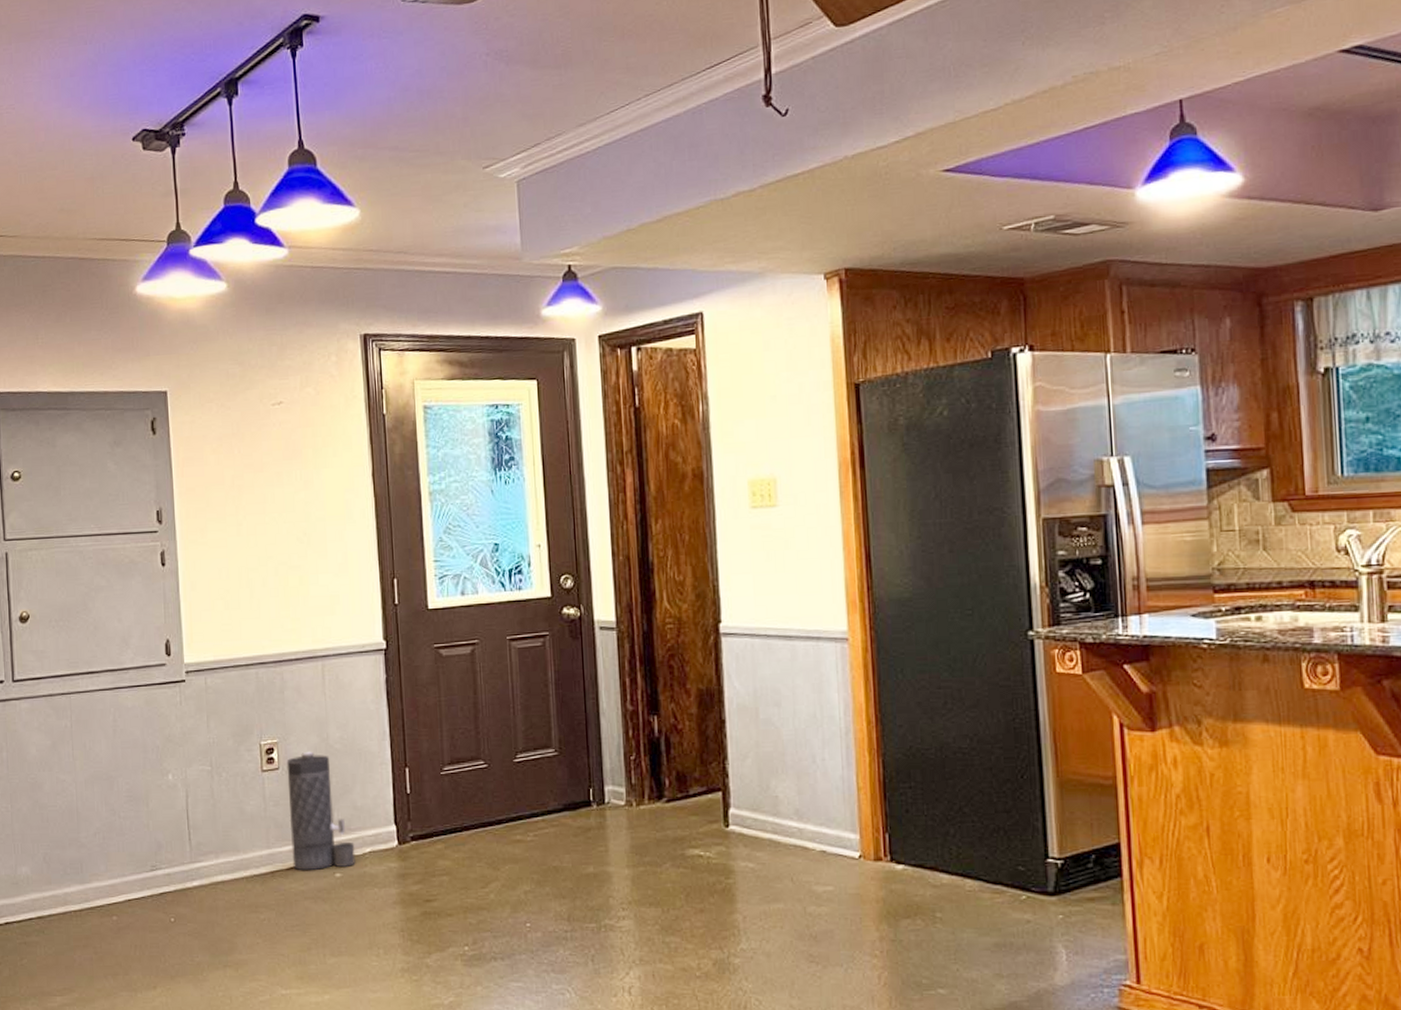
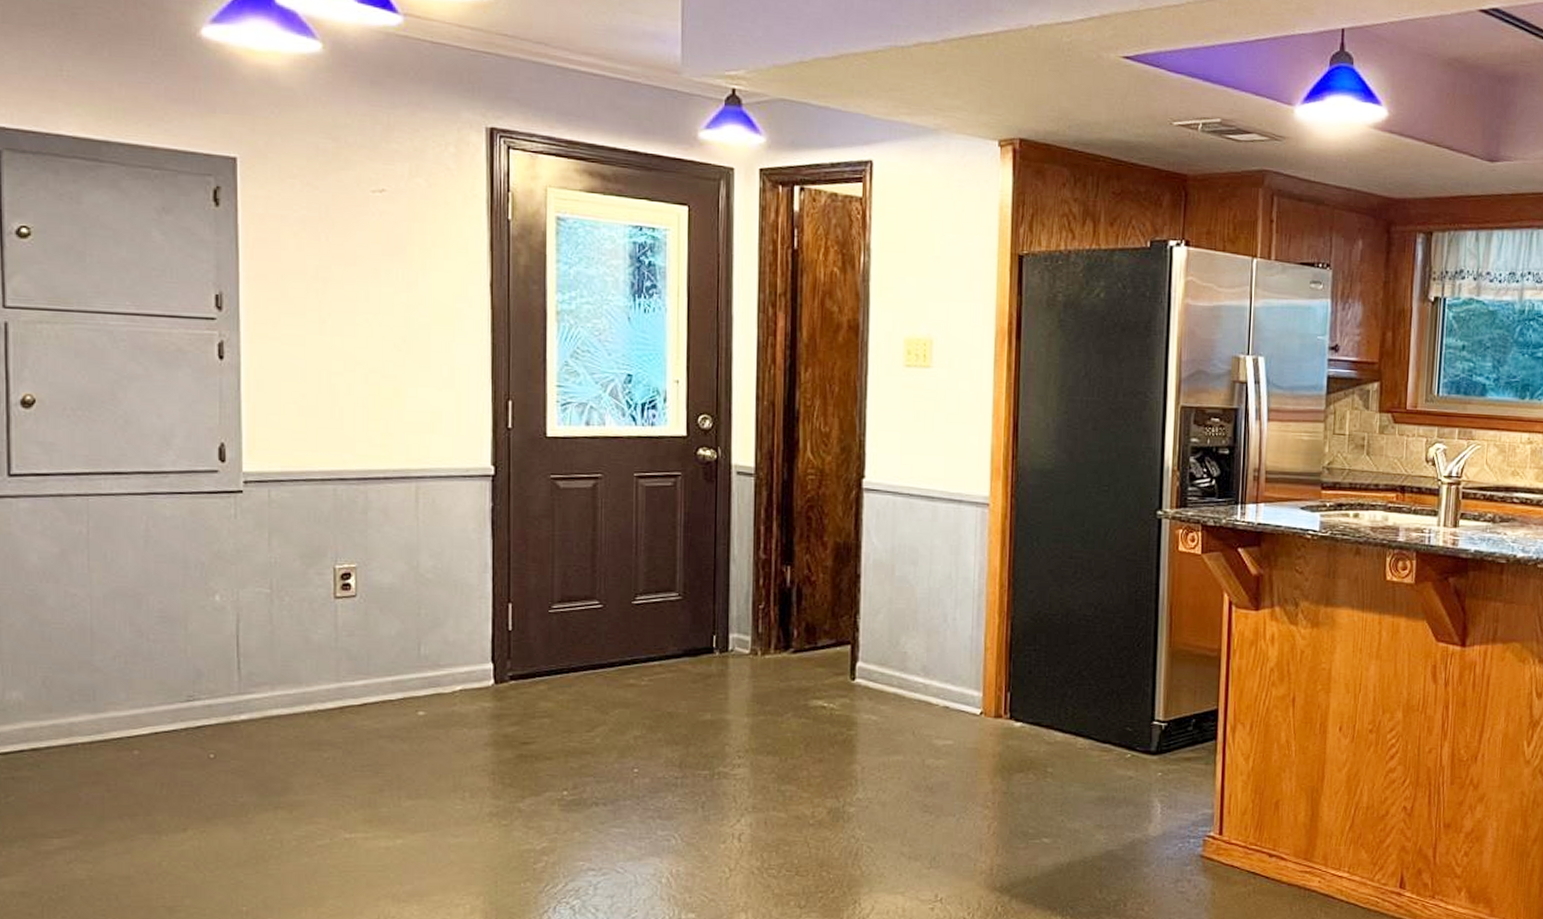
canister: present [286,751,356,871] -> none [365,579,443,708]

